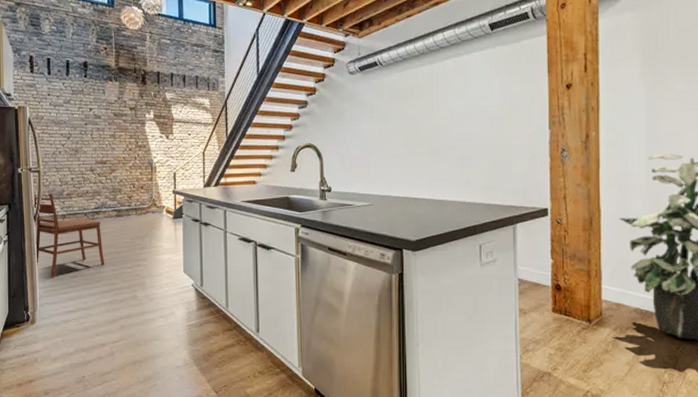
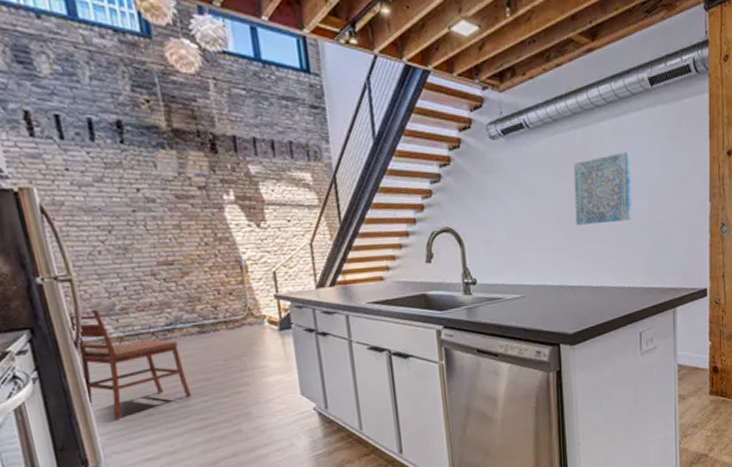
wall art: none [420,85,472,146] -> present [573,152,632,225]

